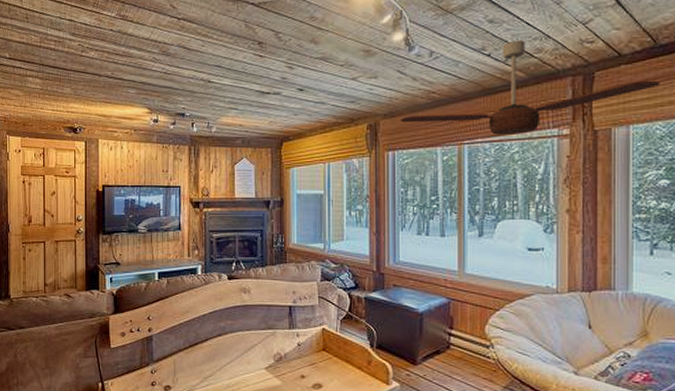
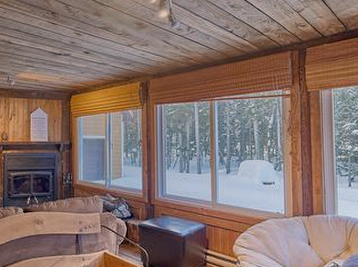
ceiling fan: present [400,40,661,135] -> none [165,22,351,94]

